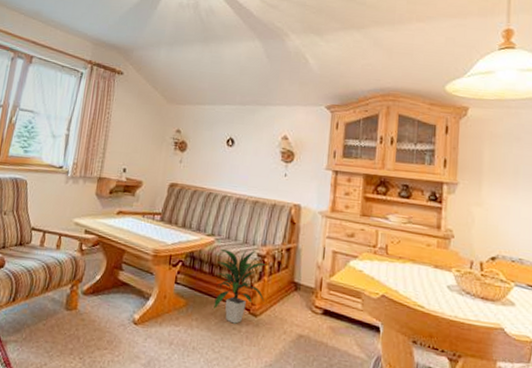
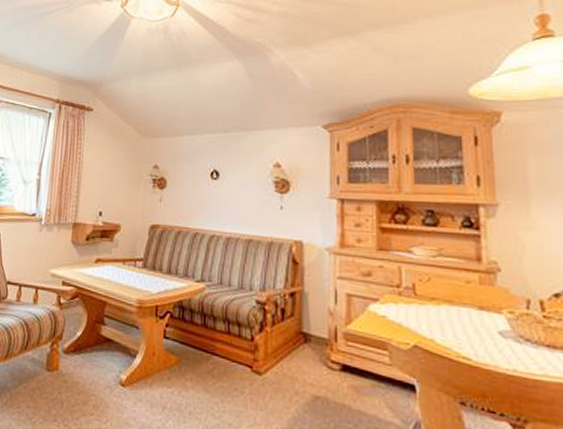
indoor plant: present [213,249,267,324] -> none [210,295,269,384]

